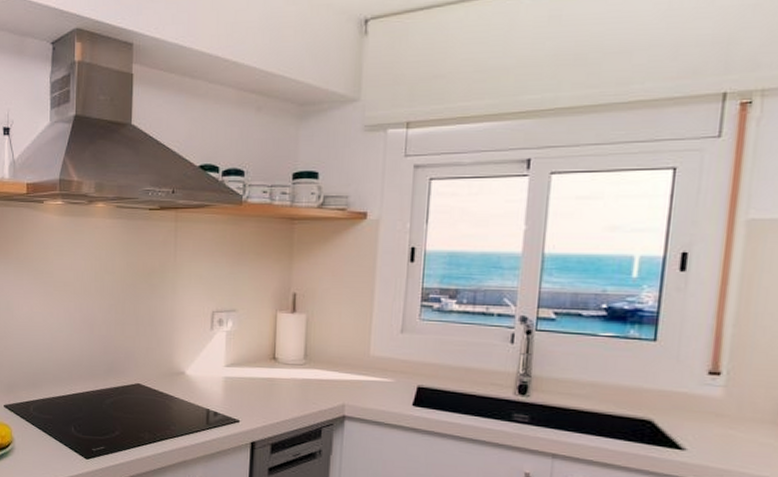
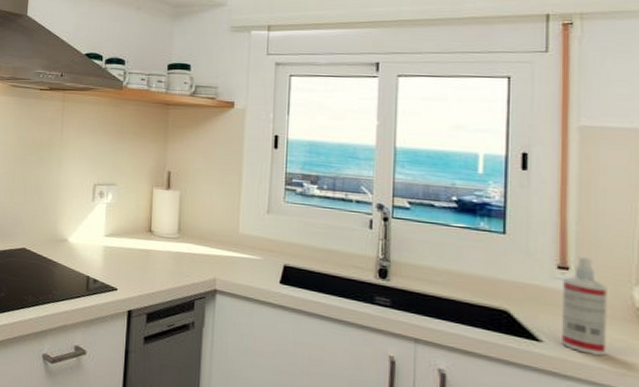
spray bottle: none [705,361,759,460] -> present [562,257,607,356]

